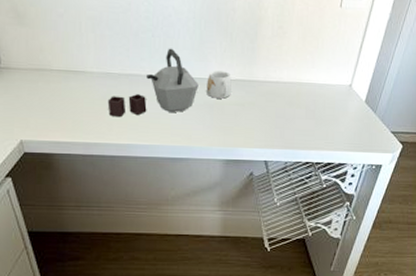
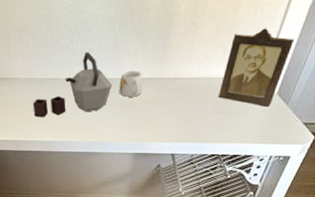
photo frame: none [309,38,377,115] -> present [219,28,295,107]

